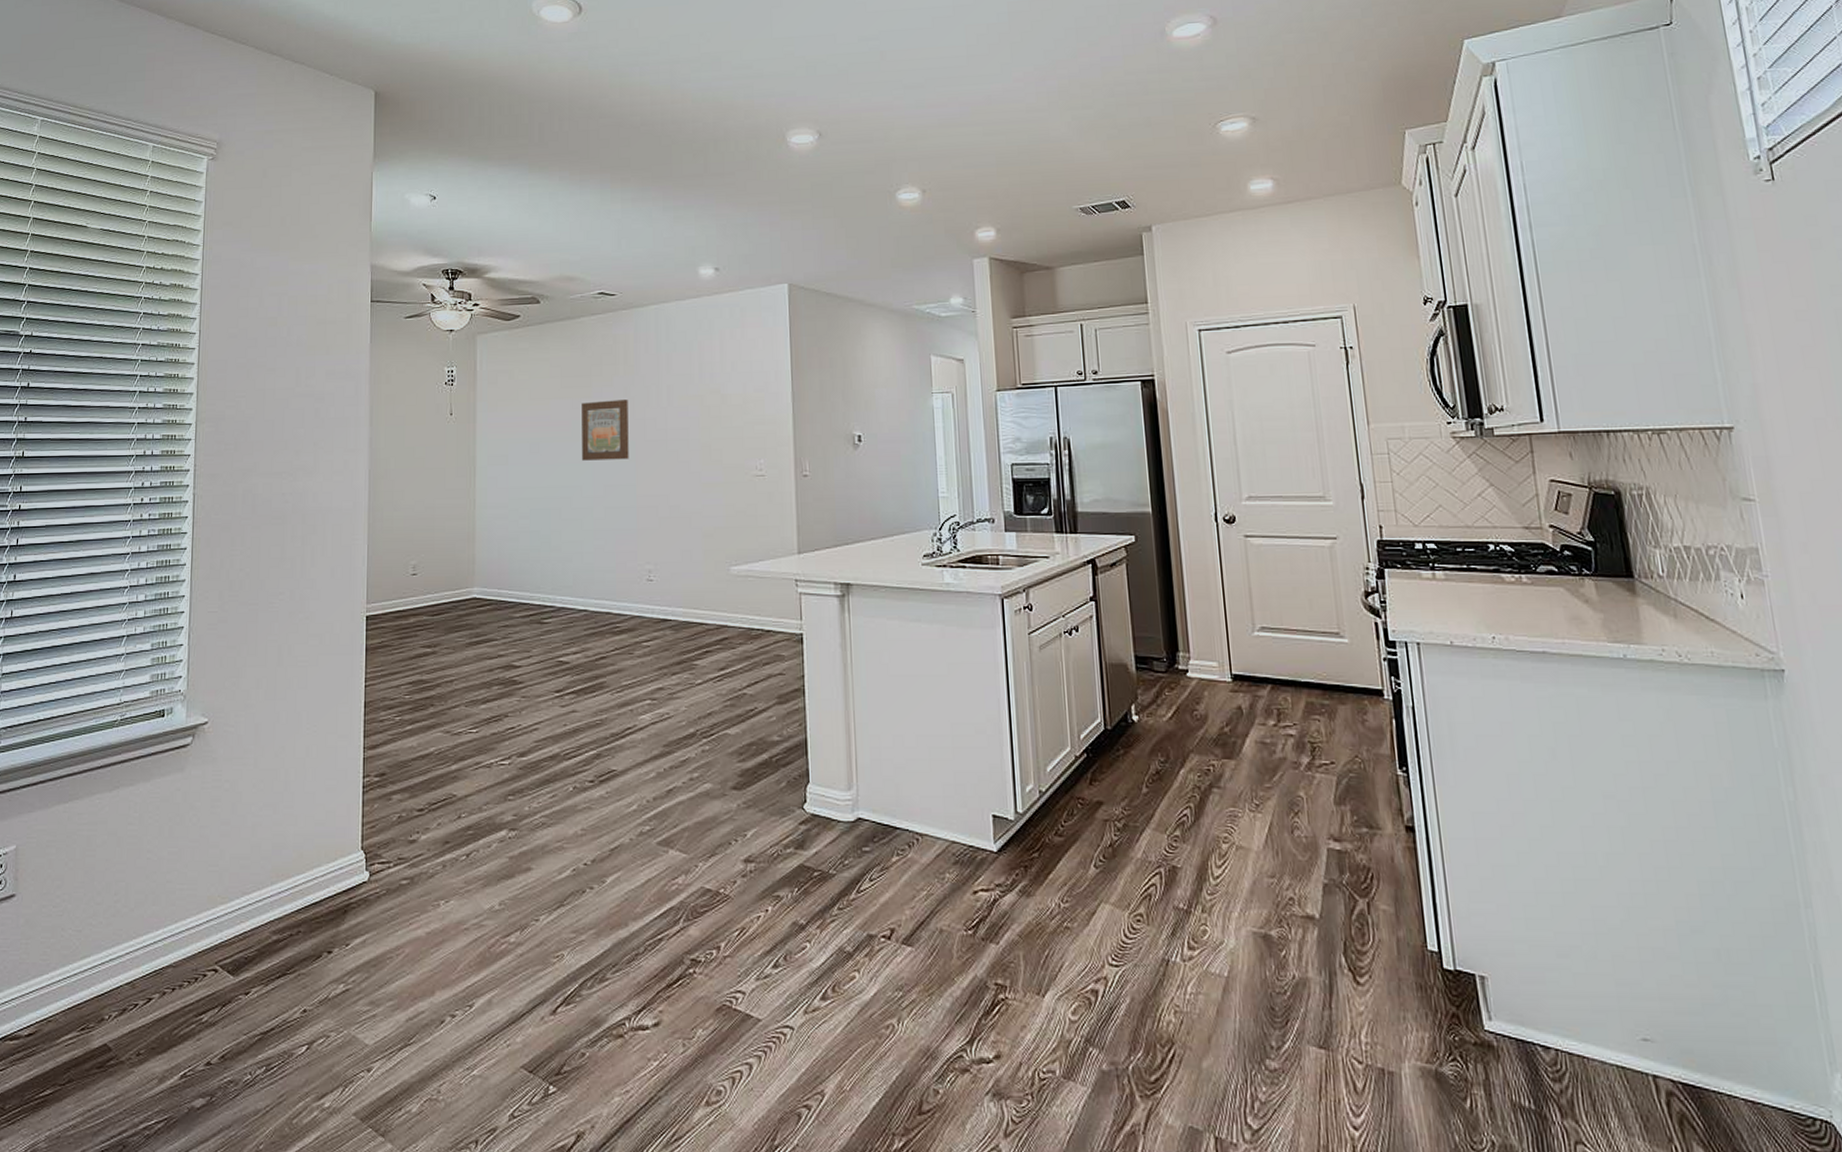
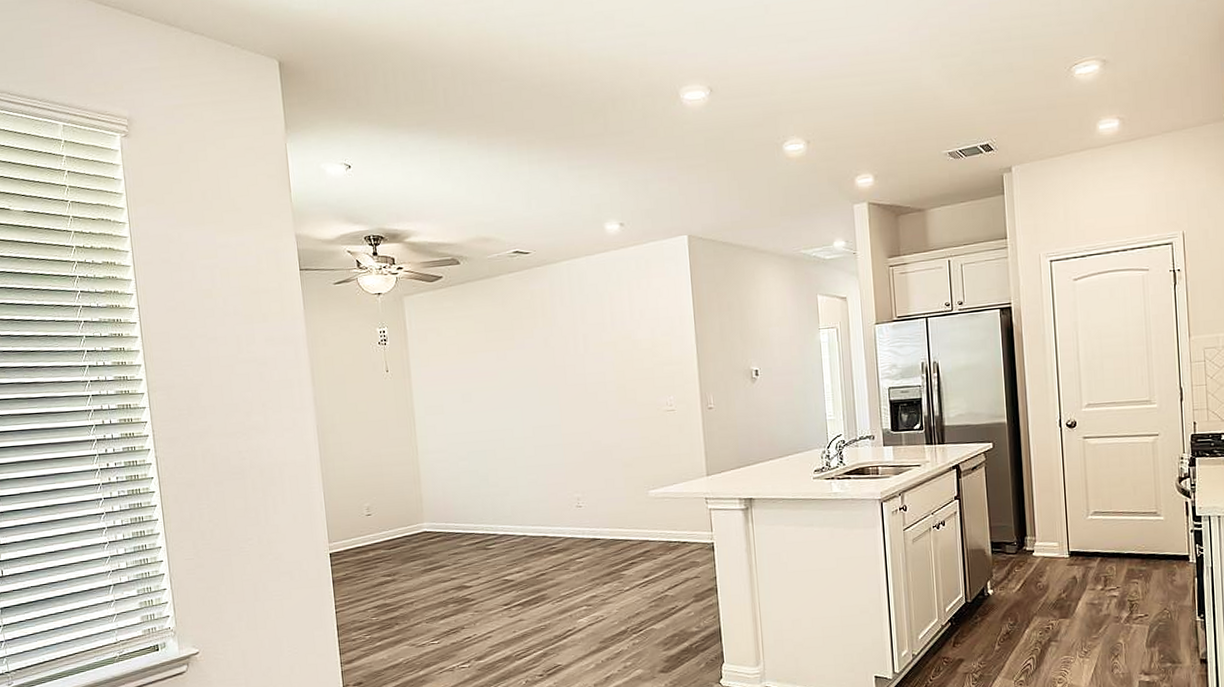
wall art: present [582,400,629,461] -> none [506,349,553,406]

